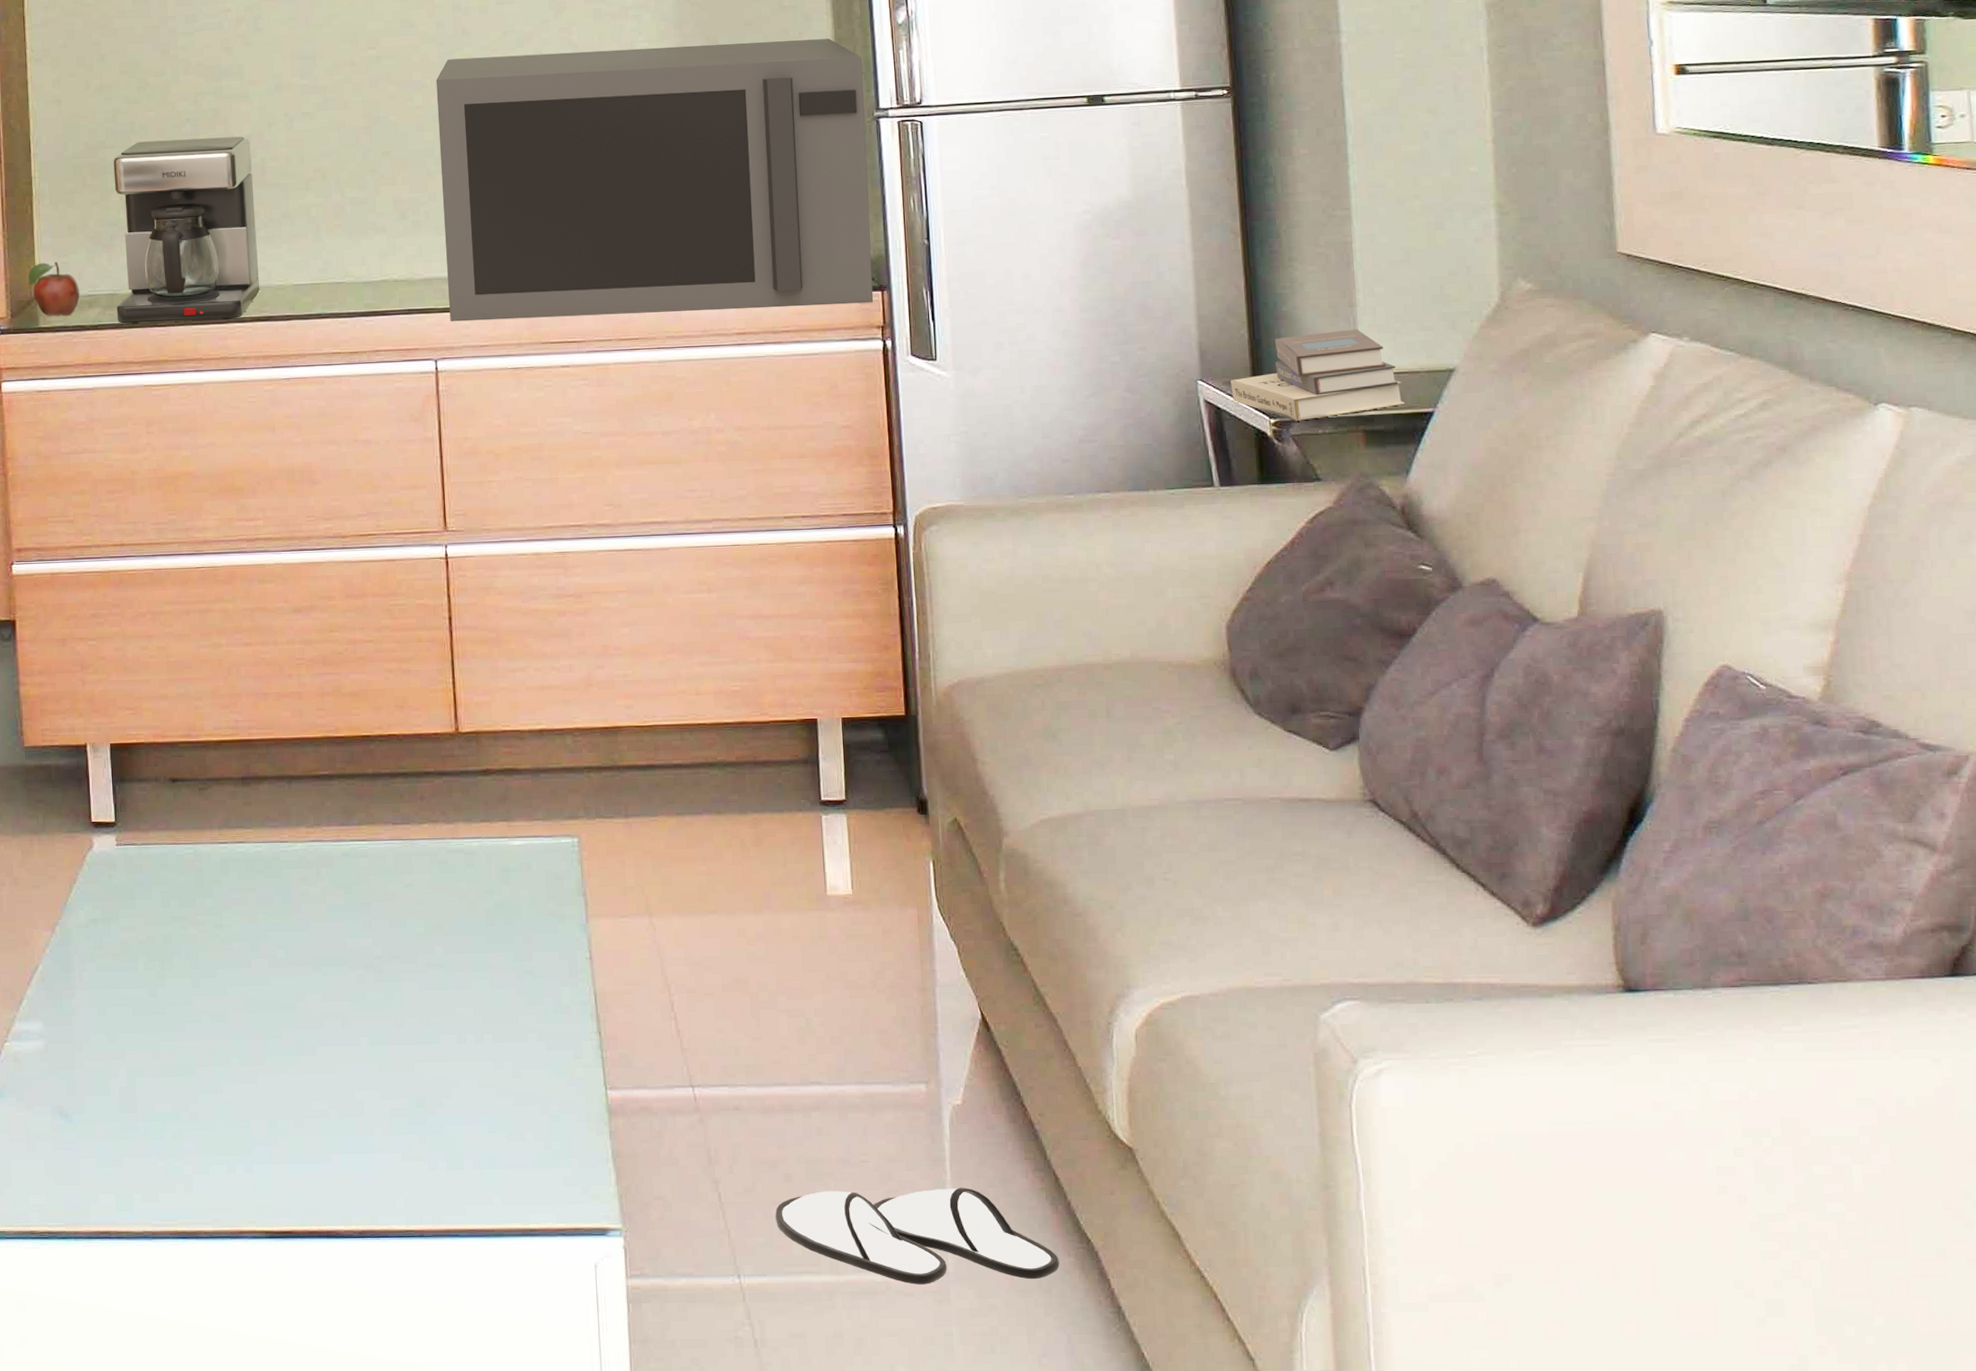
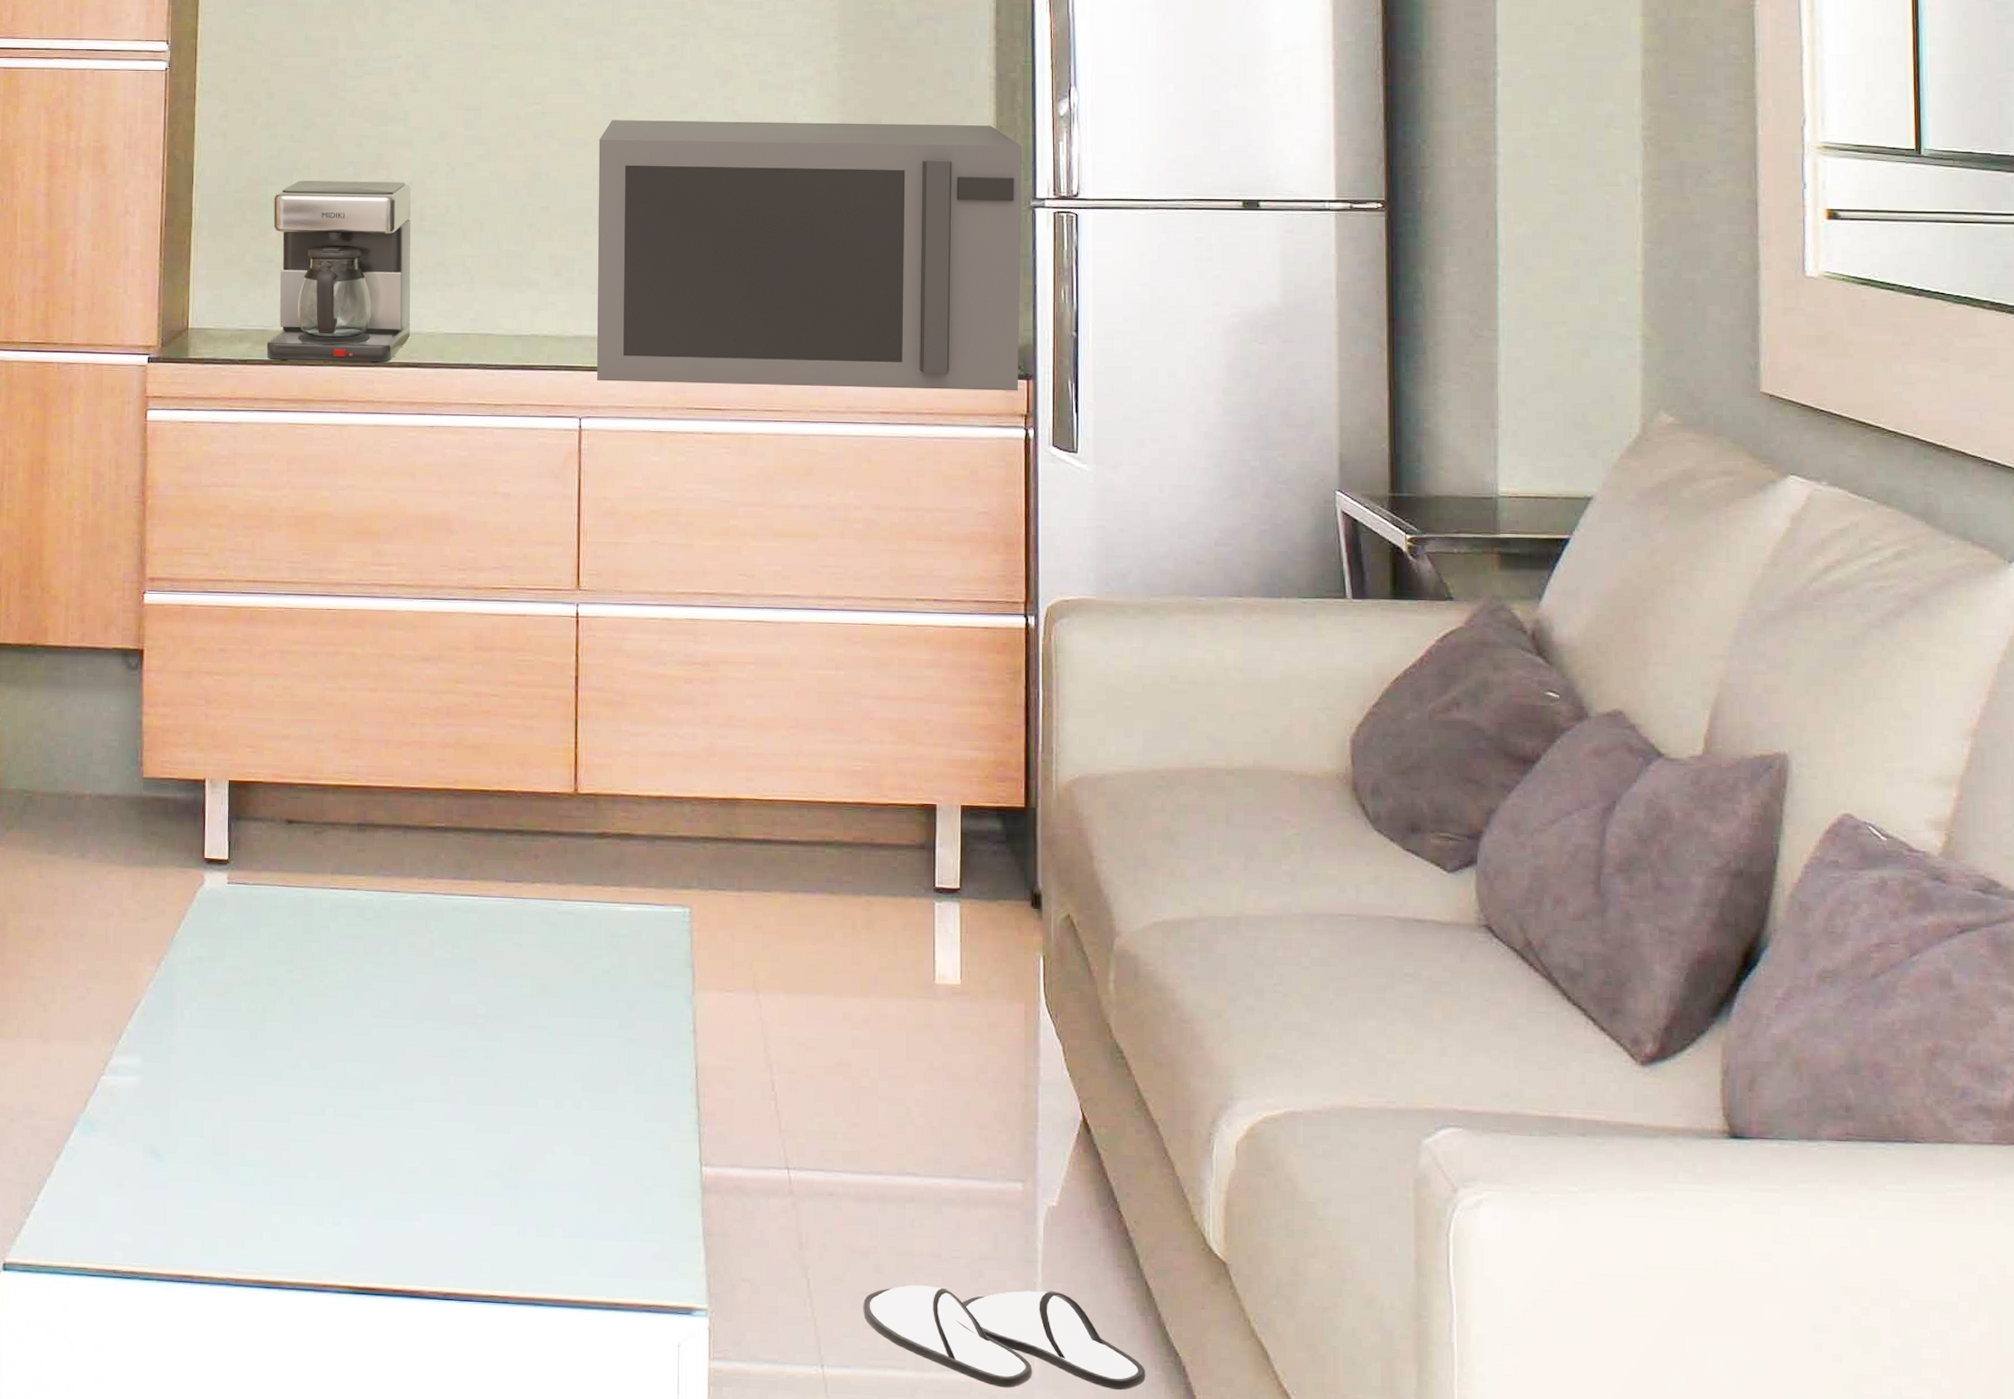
fruit: present [28,262,80,317] -> none [181,294,232,349]
books: present [1230,329,1405,421] -> none [1369,450,1541,539]

